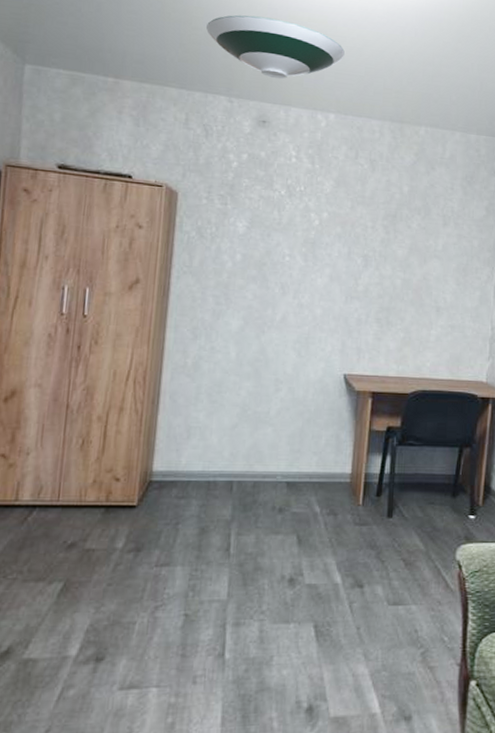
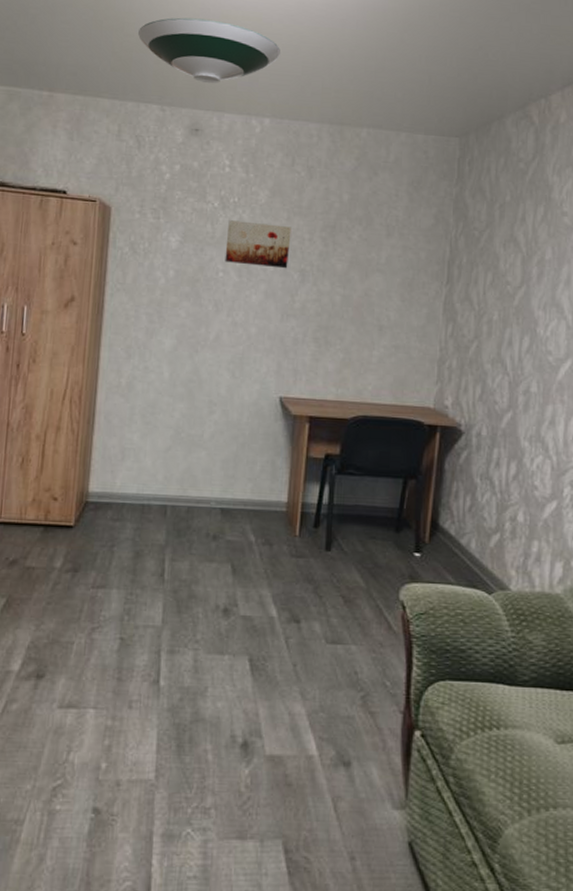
wall art: none [291,207,355,254] -> present [225,220,291,269]

